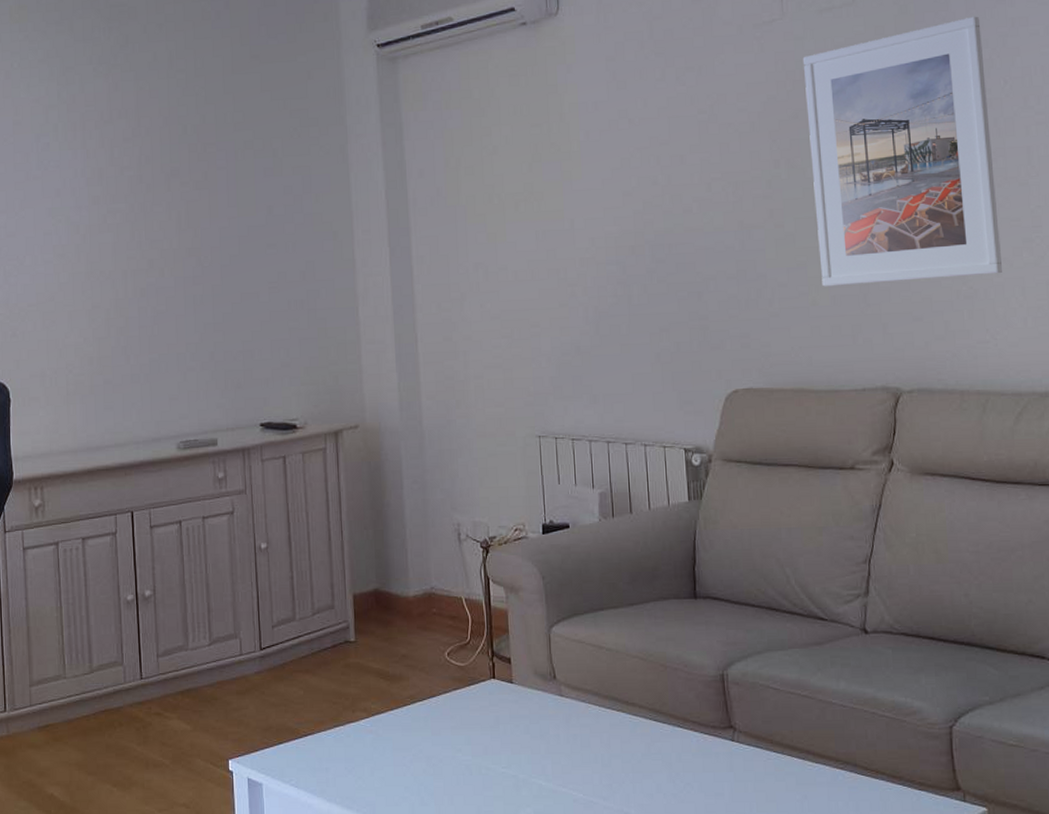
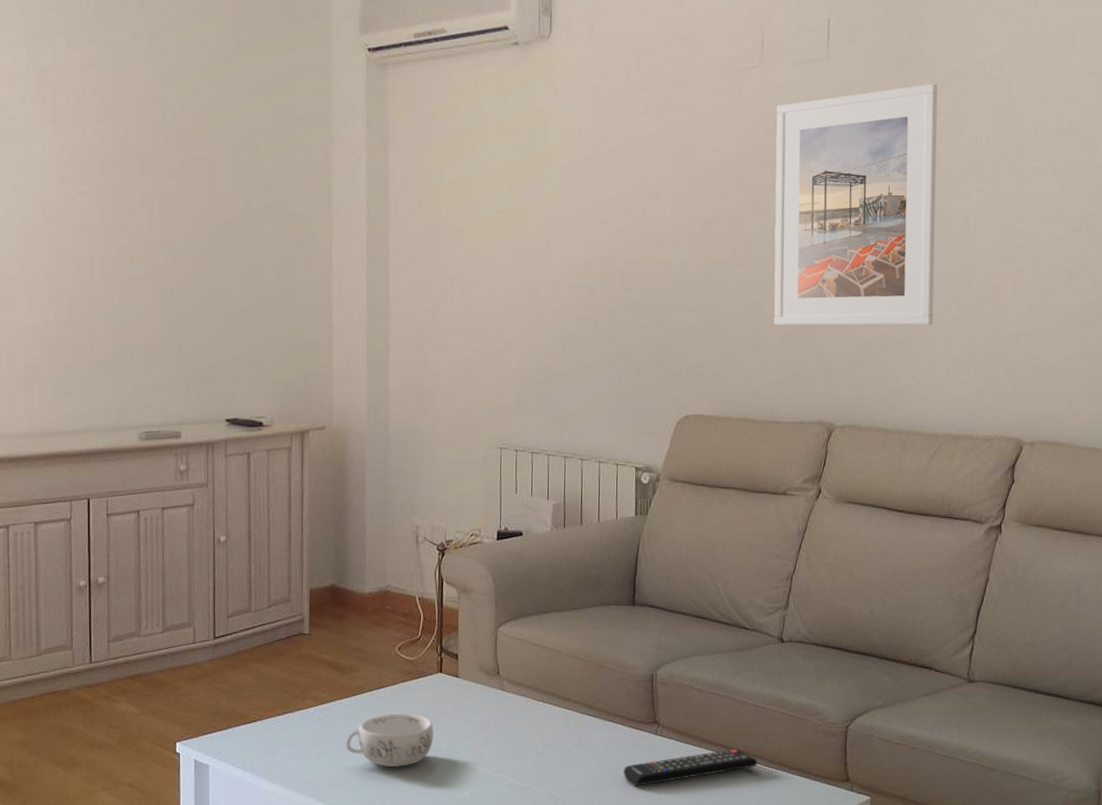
decorative bowl: none [399,723,492,782] -> present [345,713,435,767]
remote control: none [700,756,851,799] -> present [623,749,758,786]

